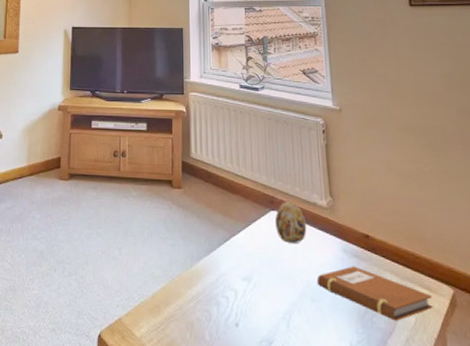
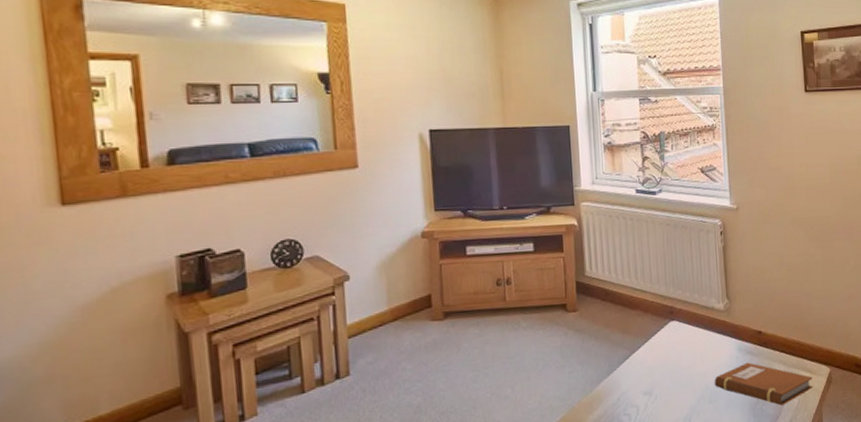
decorative egg: present [275,201,307,243] -> none [675,308,705,351]

